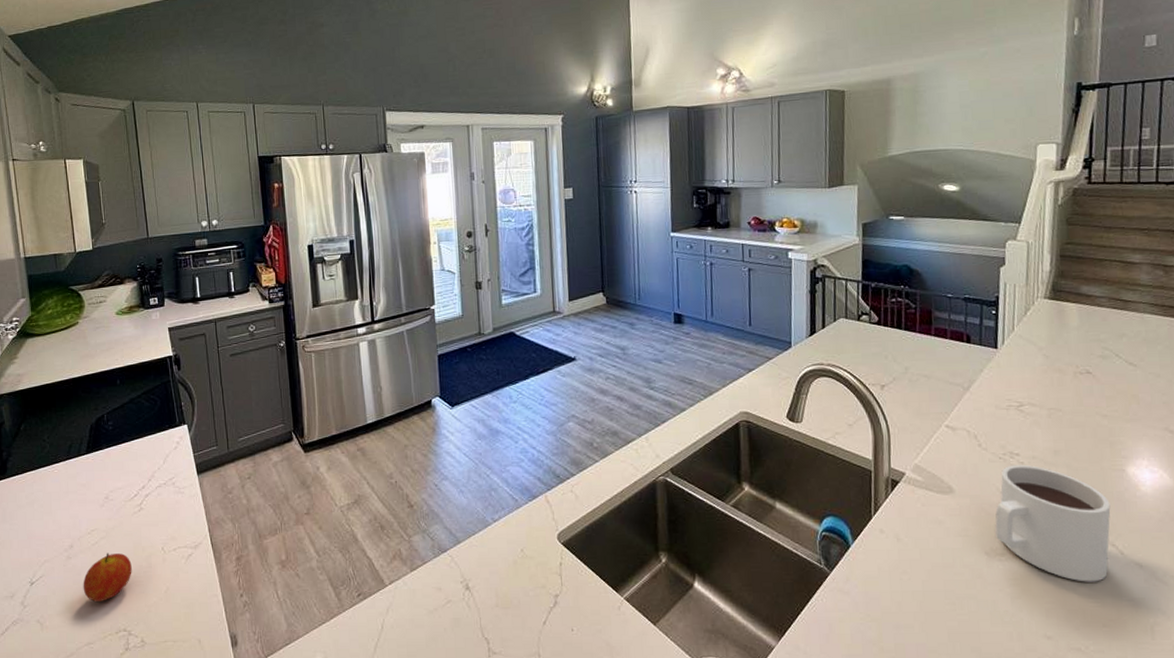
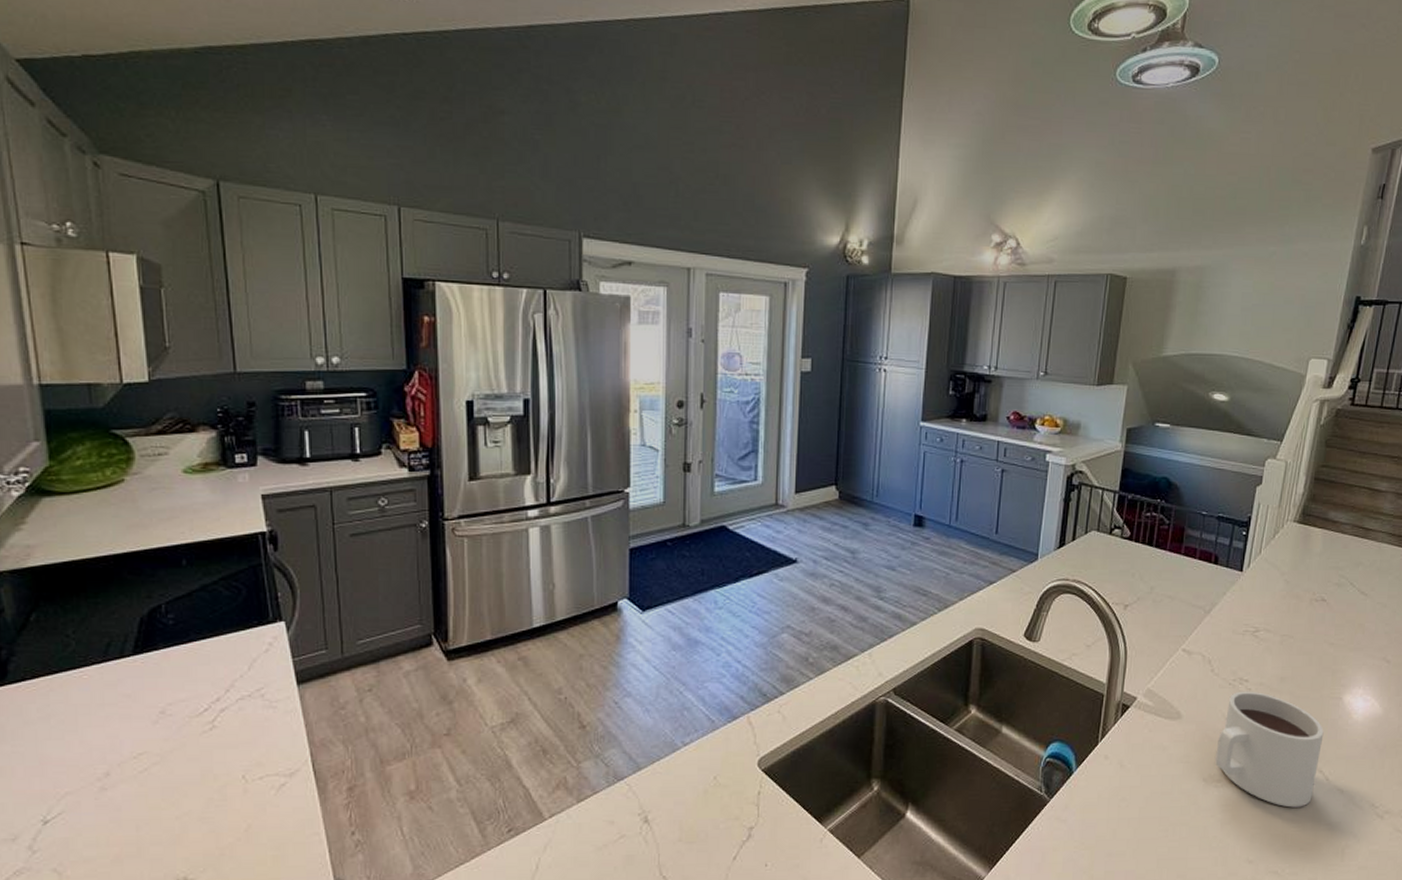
fruit: present [83,553,132,603] -> none [124,782,198,845]

